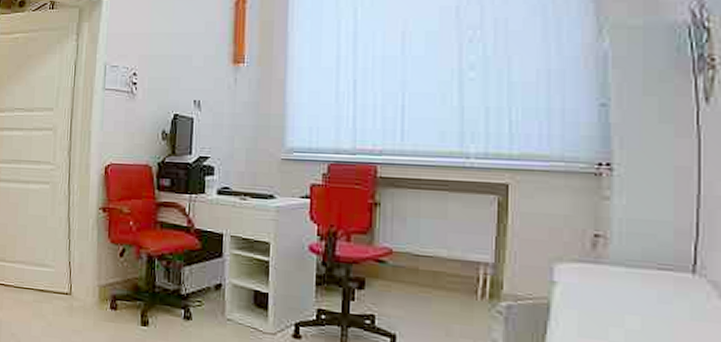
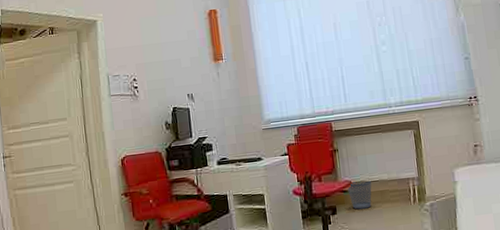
wastebasket: none [385,251,423,291] -> present [348,179,372,210]

